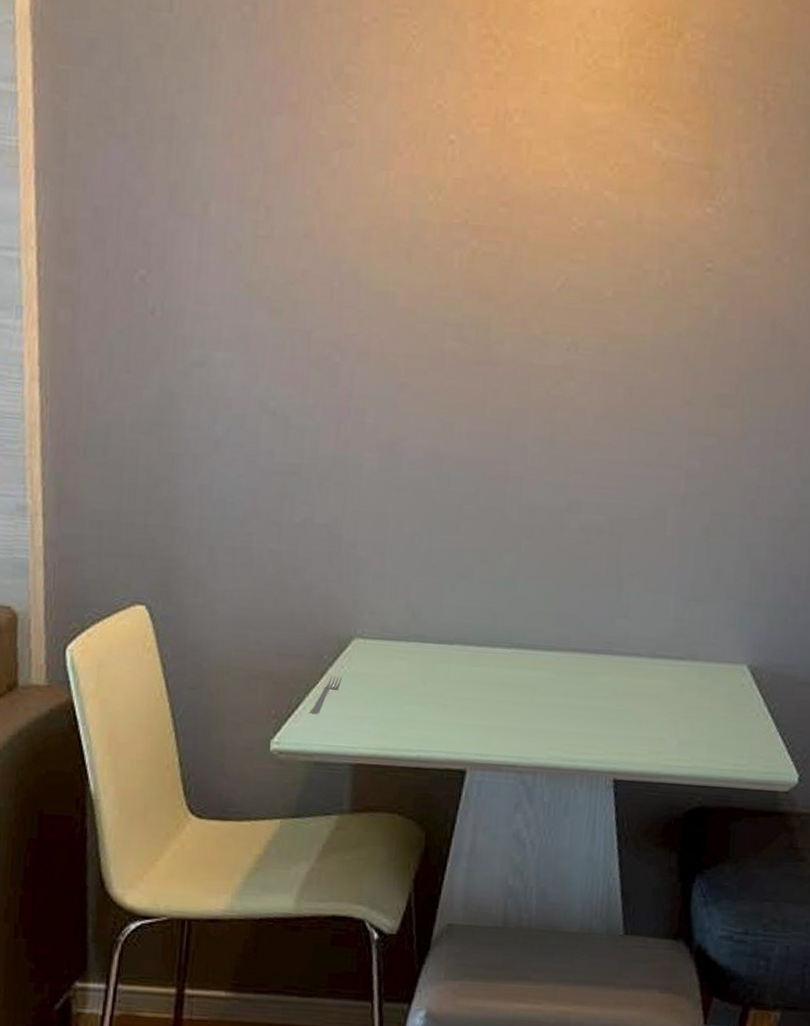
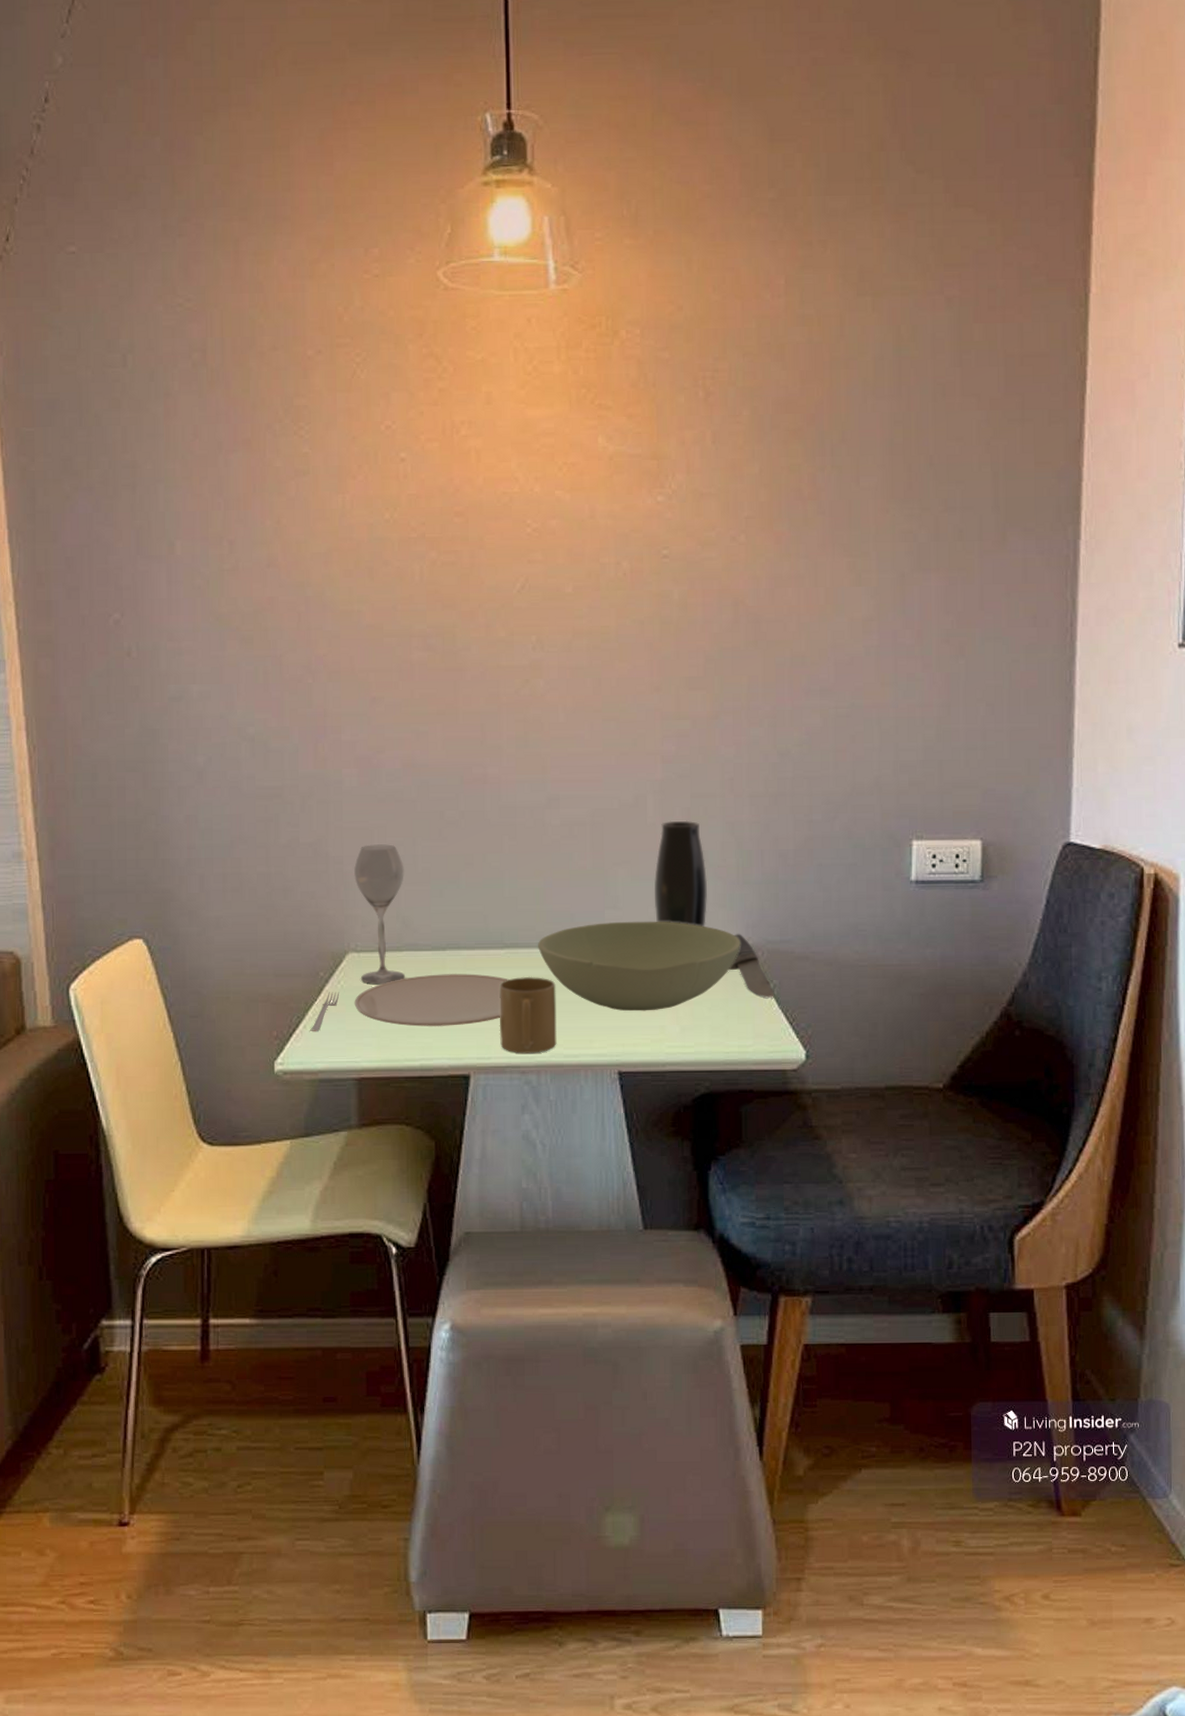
plate: none [356,667,514,721] -> present [354,974,509,1027]
wineglass: none [365,532,418,672] -> present [353,844,405,984]
mug: none [499,677,560,754] -> present [499,976,557,1053]
bowl: none [545,631,746,723] -> present [538,921,741,1011]
vase: none [664,536,720,644] -> present [654,820,708,927]
knife: none [732,654,774,720] -> present [729,934,774,998]

